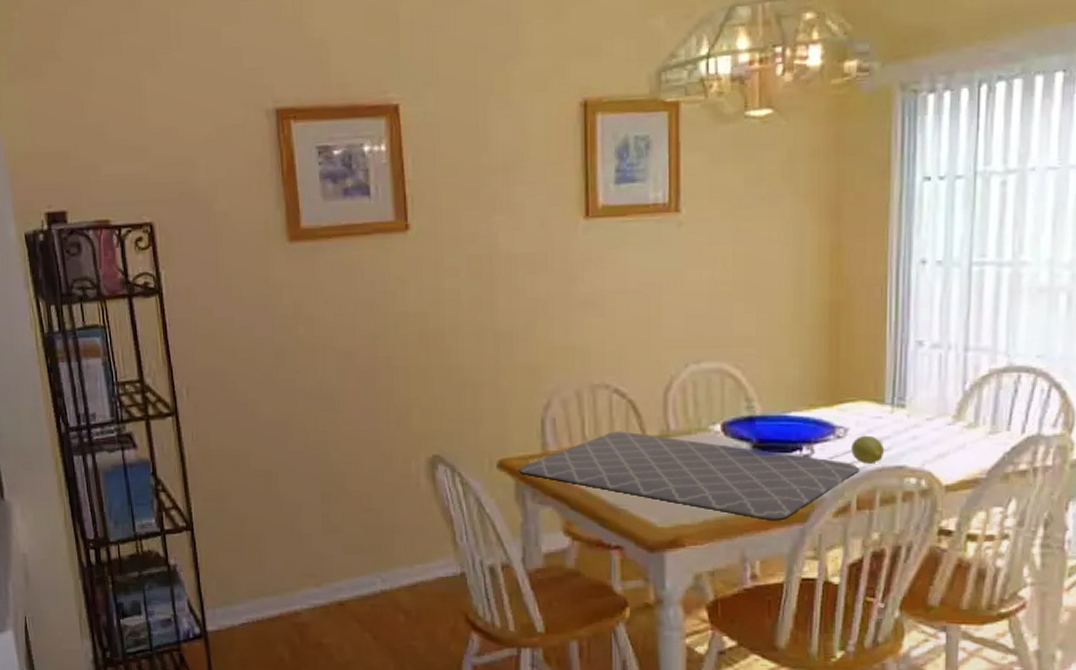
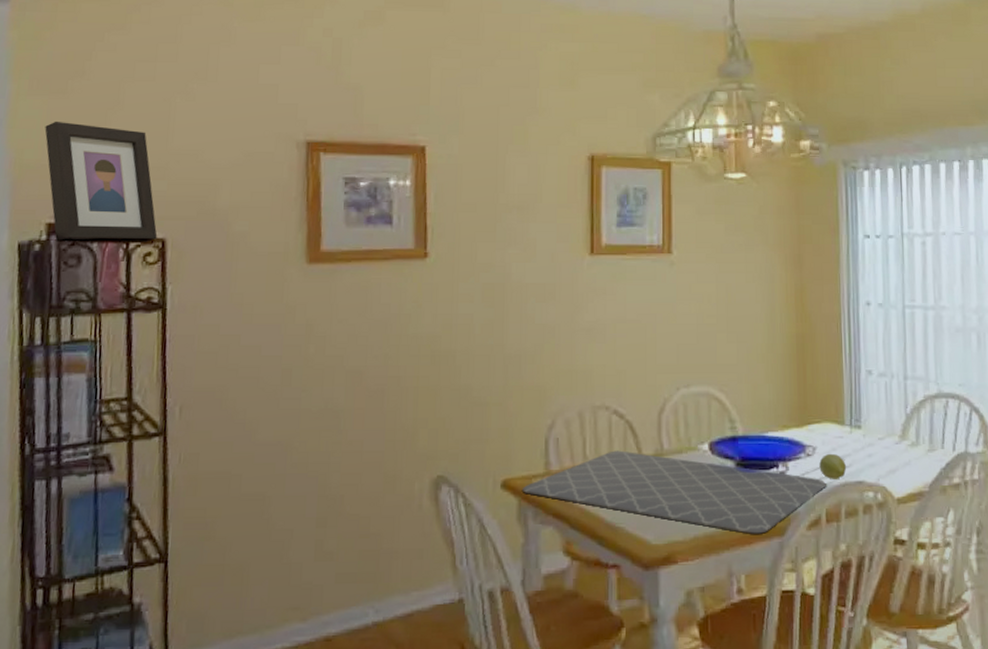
picture frame: none [29,106,145,231] -> present [44,121,158,242]

